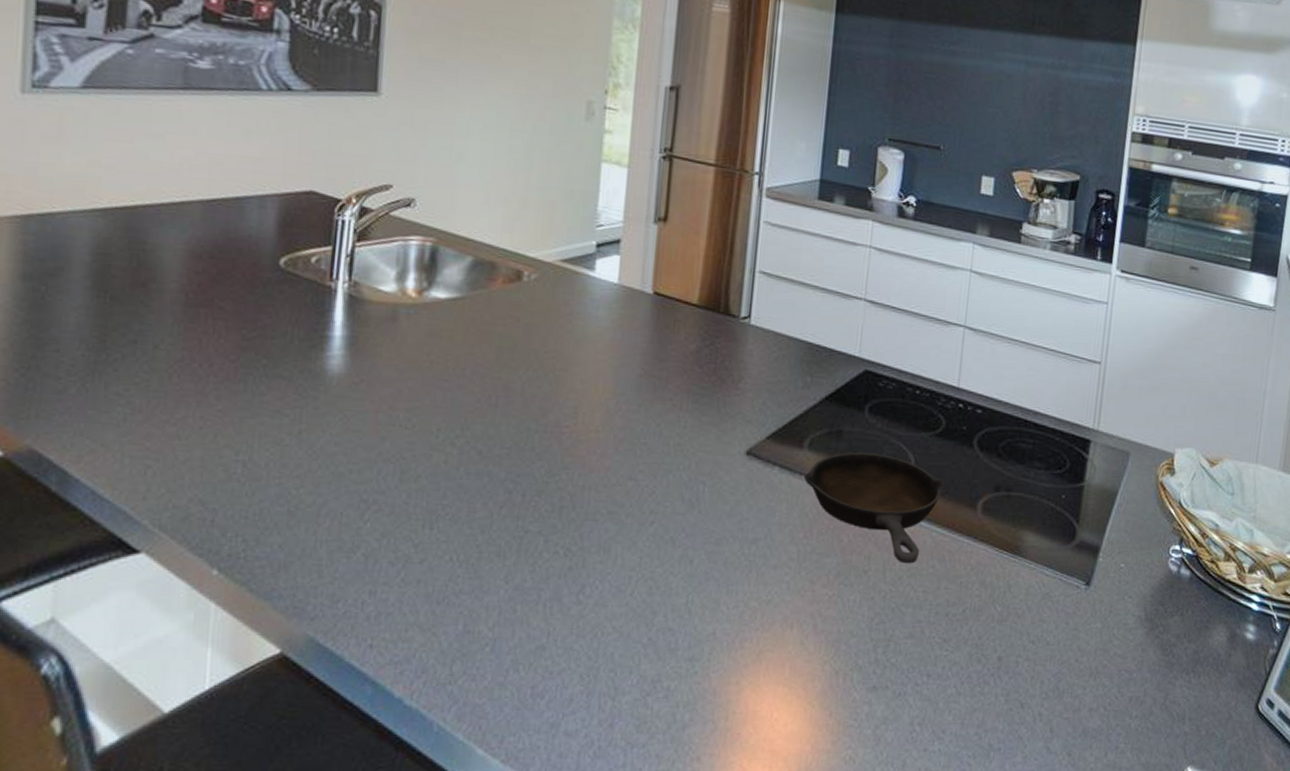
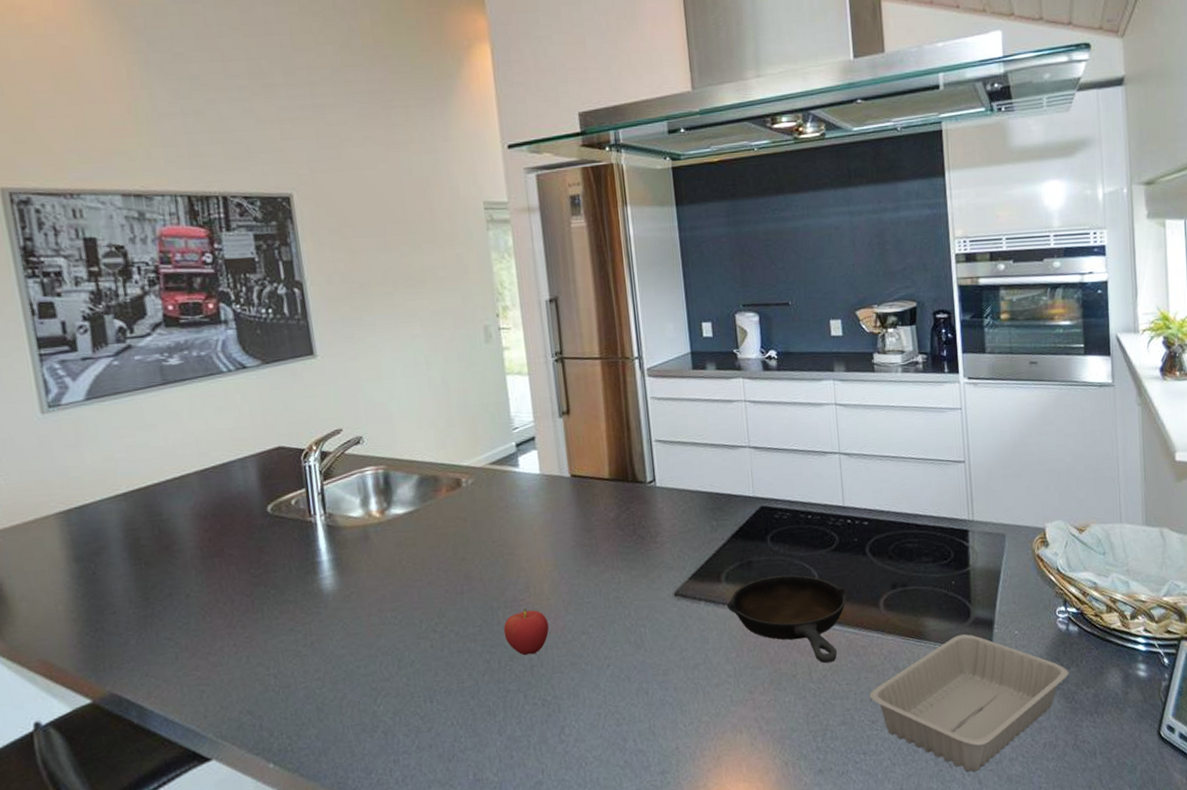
apple: none [536,437,593,493] -> present [503,608,549,656]
tray: none [946,556,1172,718] -> present [869,634,1069,772]

